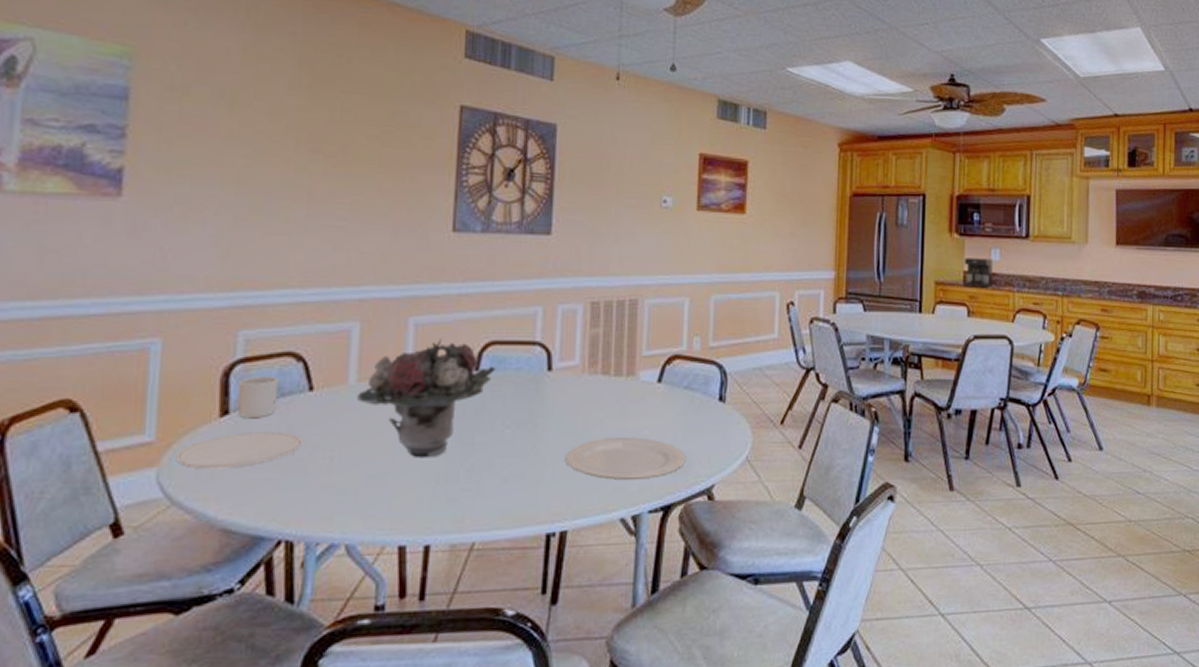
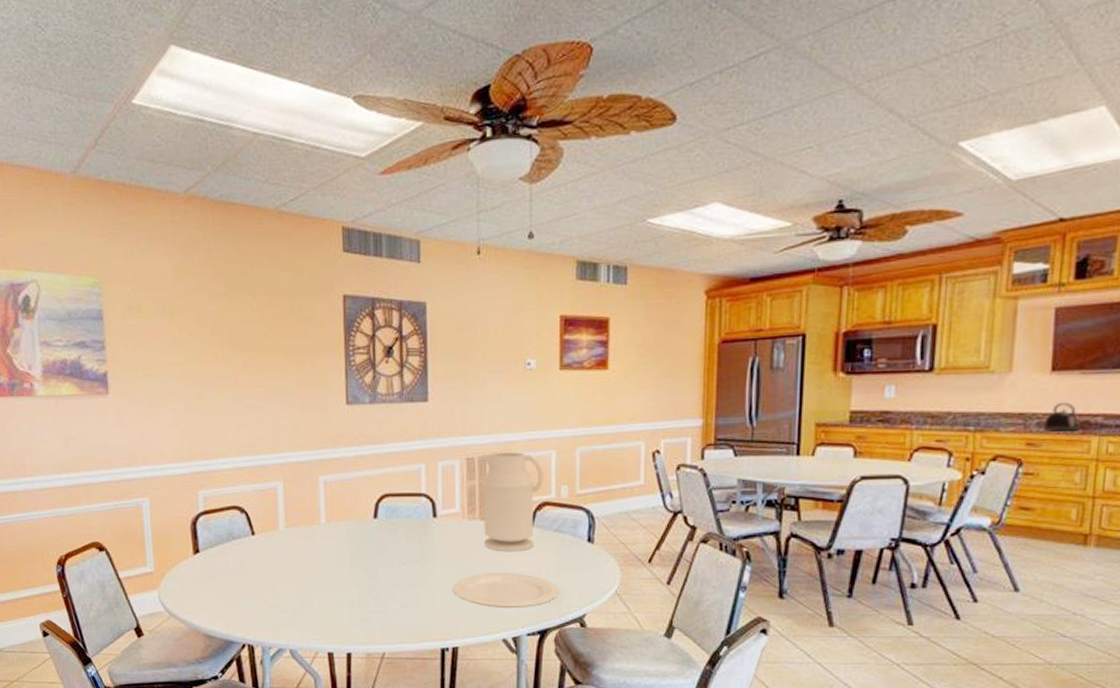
plate: present [175,432,302,469] -> none [168,566,252,592]
mug: present [237,376,278,419] -> none [202,524,231,556]
flower arrangement: present [356,338,496,458] -> none [286,493,391,587]
water jug: none [604,297,675,413] -> present [481,452,544,552]
coffee maker: present [962,258,993,288] -> none [848,396,886,427]
kettle: none [1113,273,1138,300] -> present [1044,402,1079,432]

